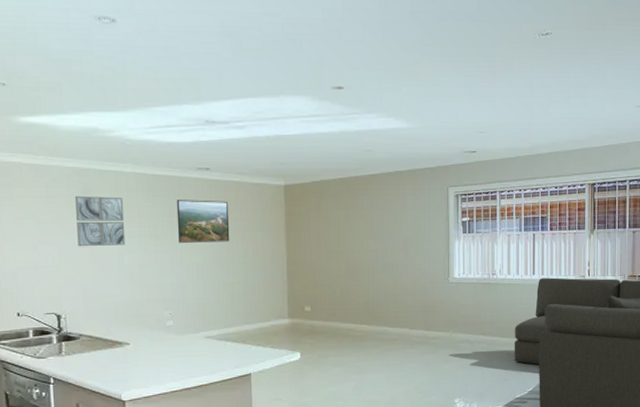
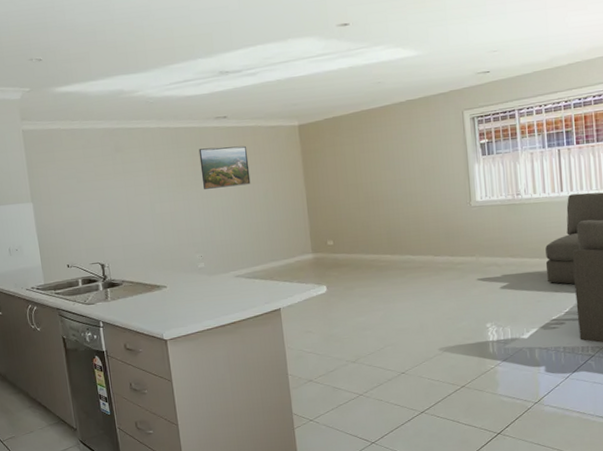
wall art: present [74,195,126,247] -> none [108,152,156,201]

